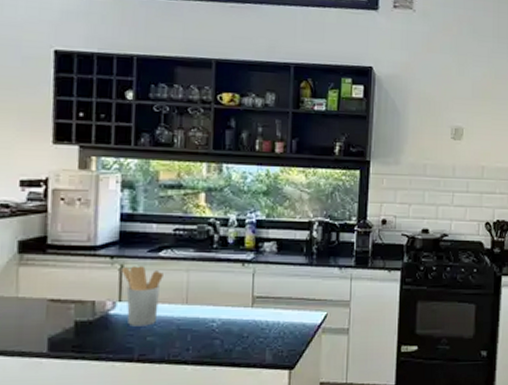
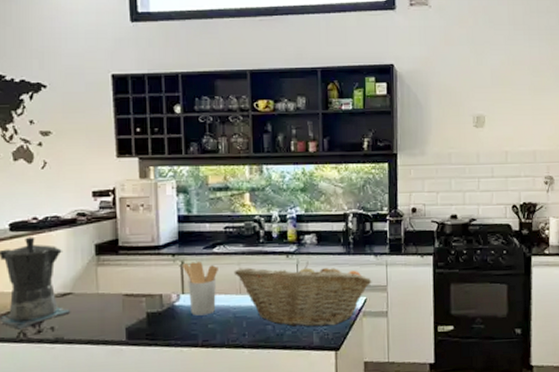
fruit basket: none [181,271,334,343] -> present [234,261,372,327]

